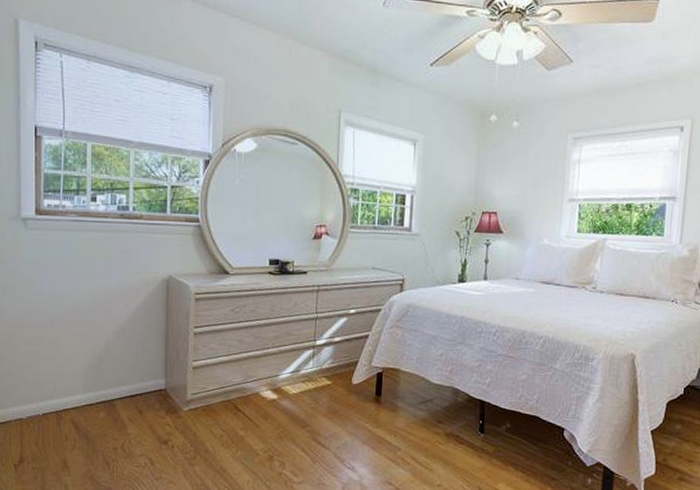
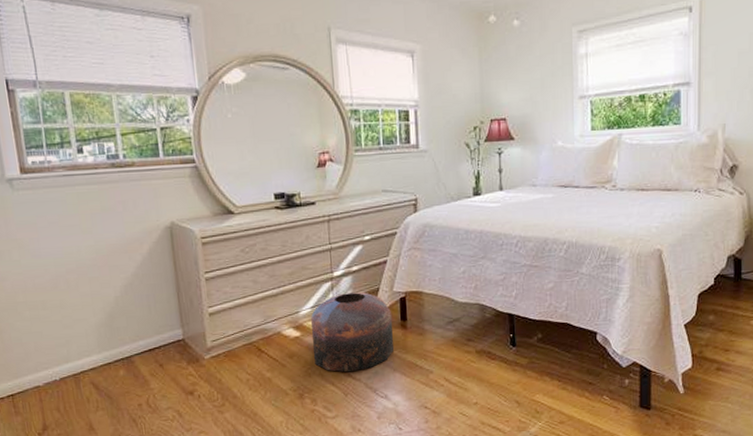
pouf: none [287,362,368,440] -> present [311,292,394,373]

